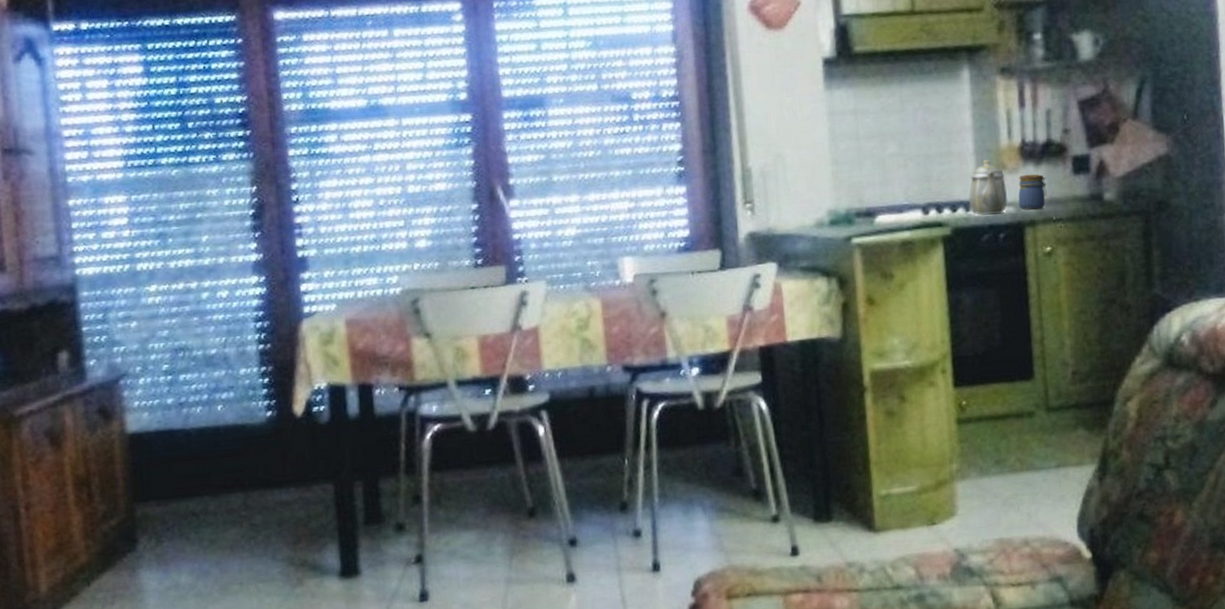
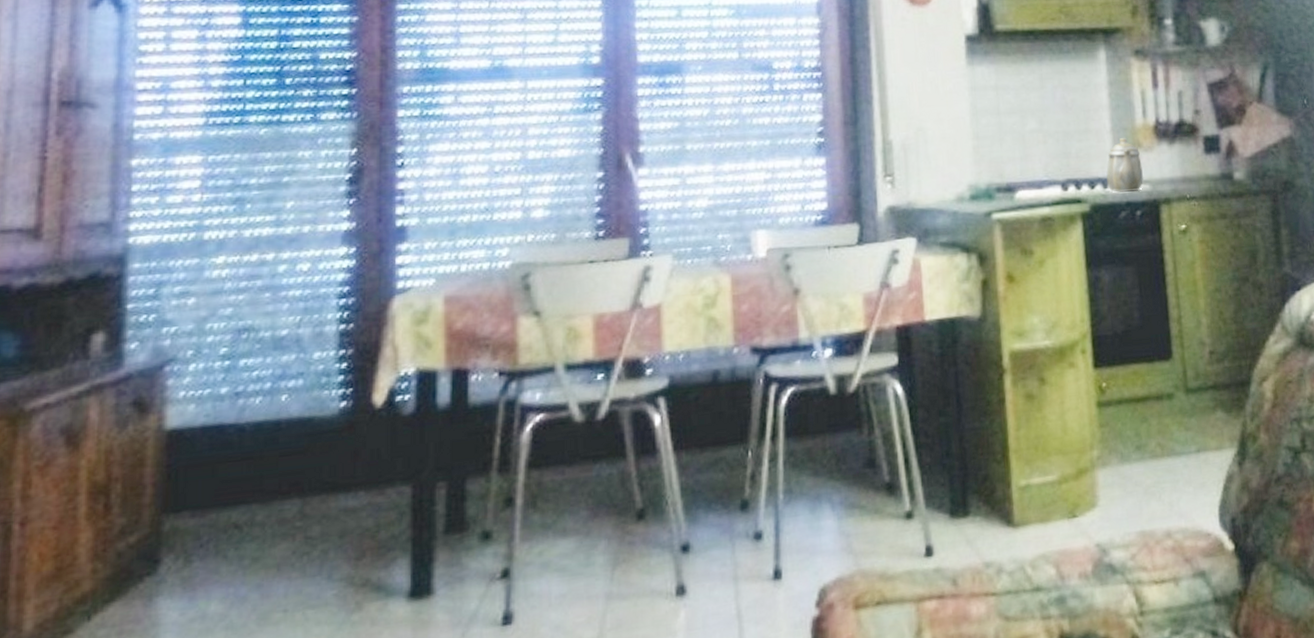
jar: present [1018,173,1047,210] -> none [1153,152,1181,188]

